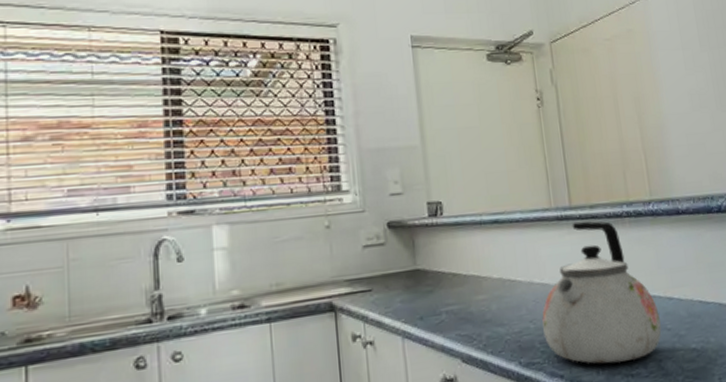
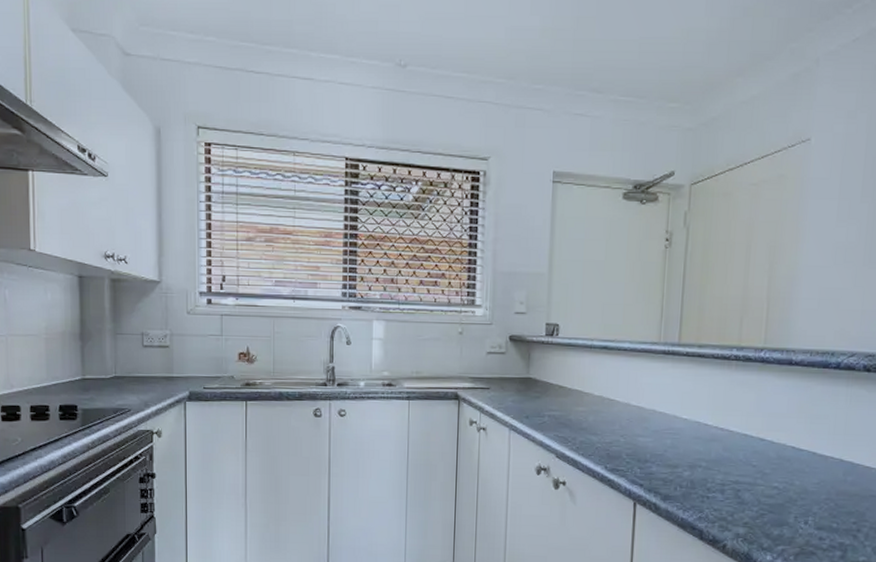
kettle: present [542,221,662,364] -> none [632,358,748,485]

